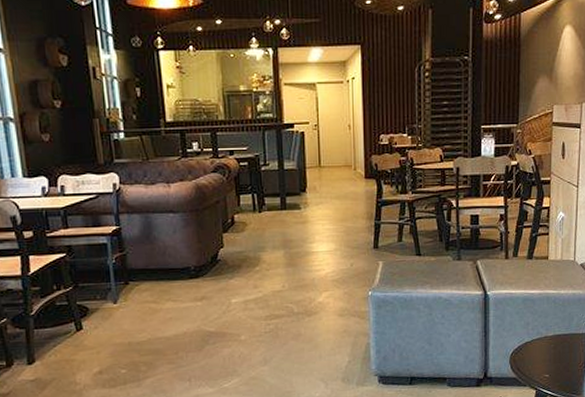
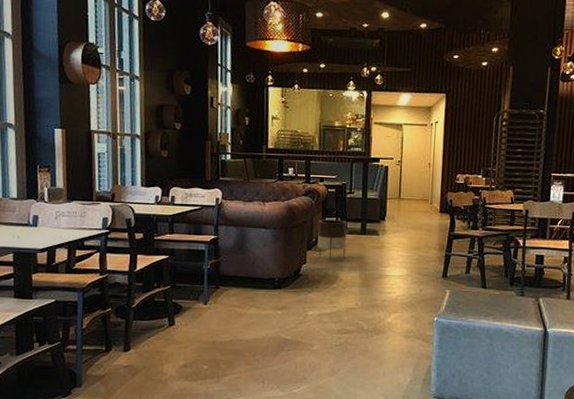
planter: none [232,195,267,243] -> present [317,219,348,262]

